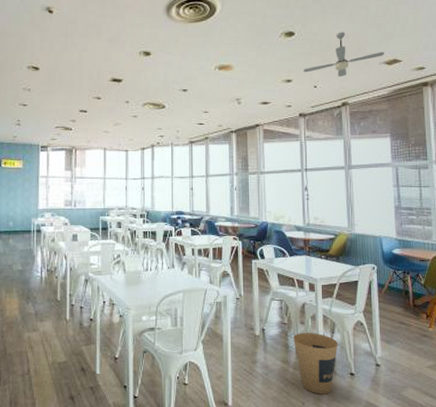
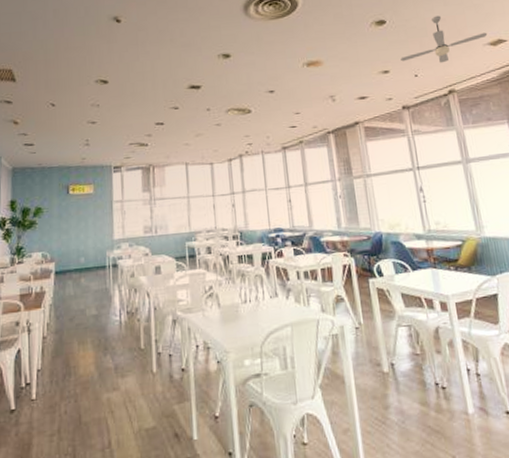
trash can: present [293,333,339,394] -> none [430,363,487,443]

